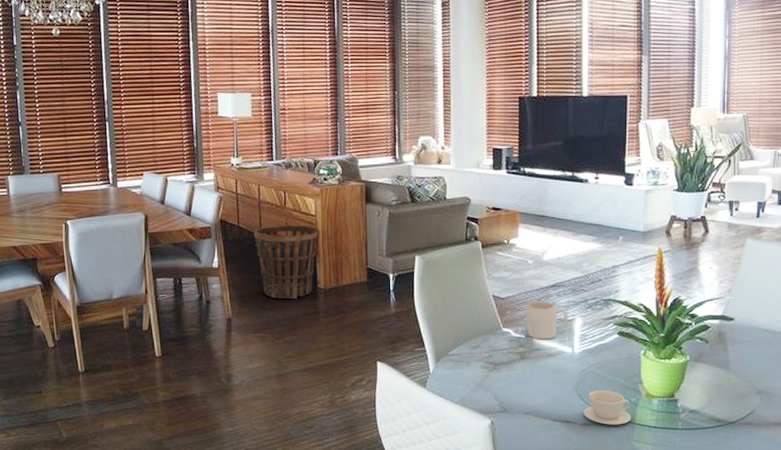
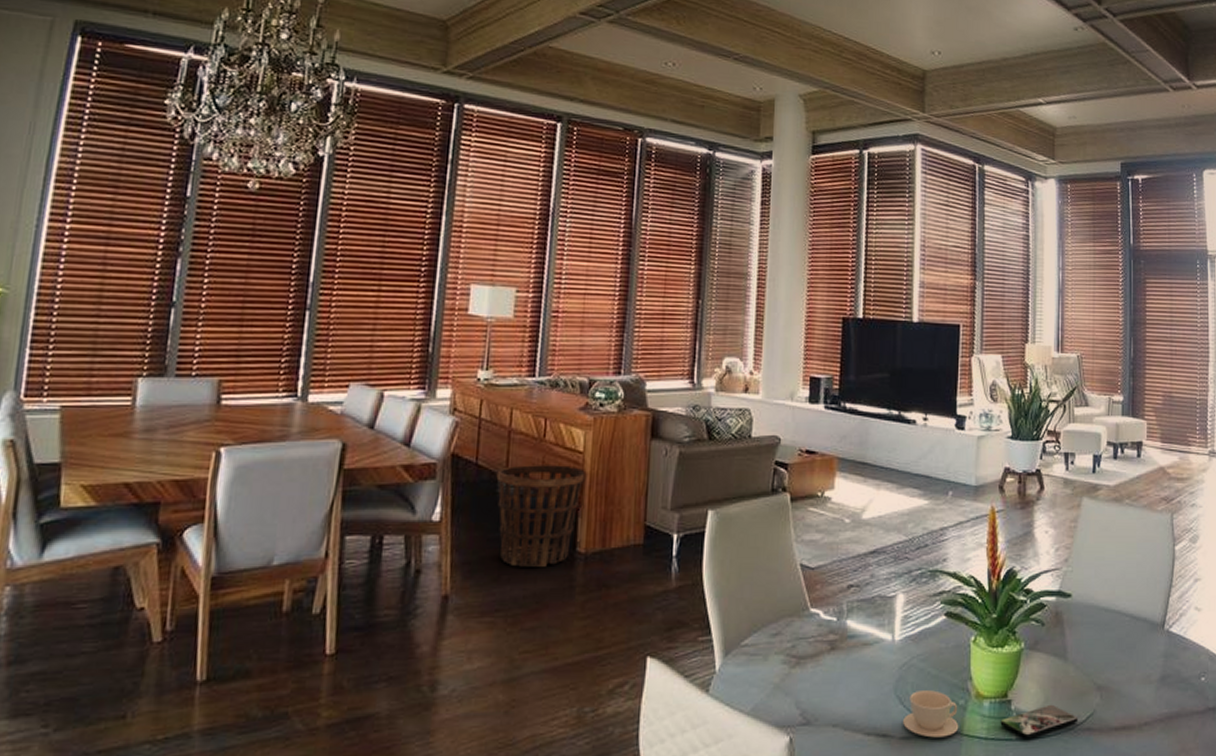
mug: present [525,301,567,340] -> none [838,572,888,624]
smartphone: none [668,403,739,429] -> present [1000,704,1079,739]

